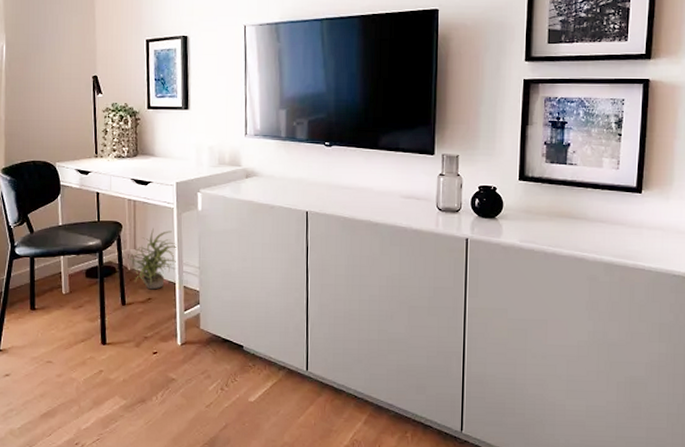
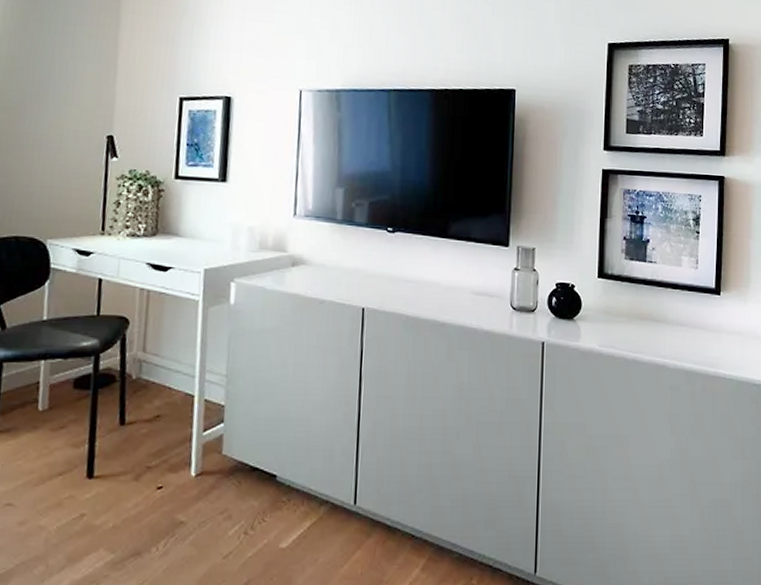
potted plant: present [129,228,176,290] -> none [135,325,199,404]

